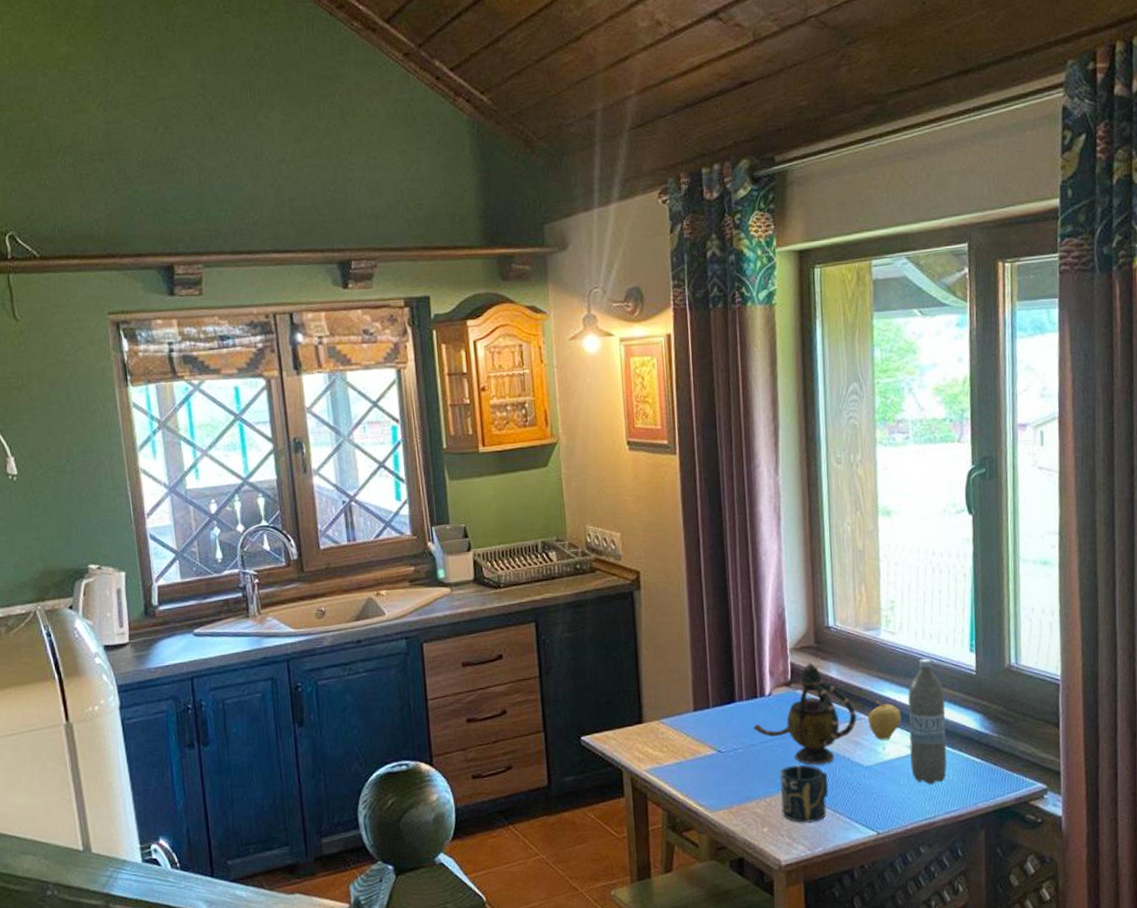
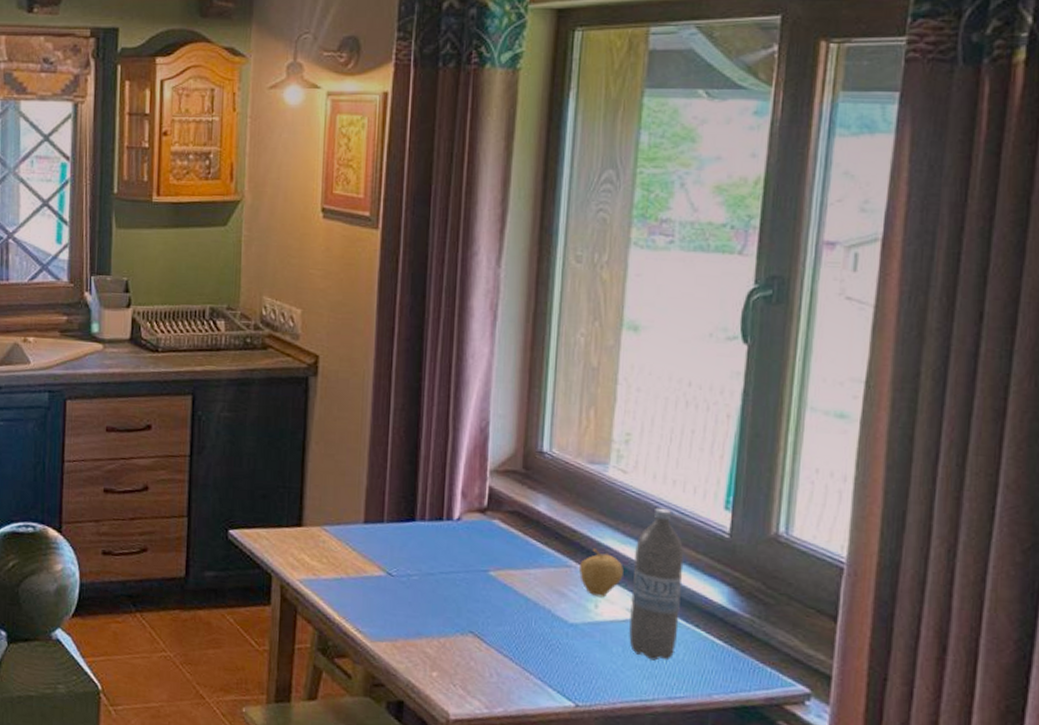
teapot: present [752,662,857,765] -> none [433,490,566,612]
cup: present [780,764,828,823] -> none [457,605,520,677]

